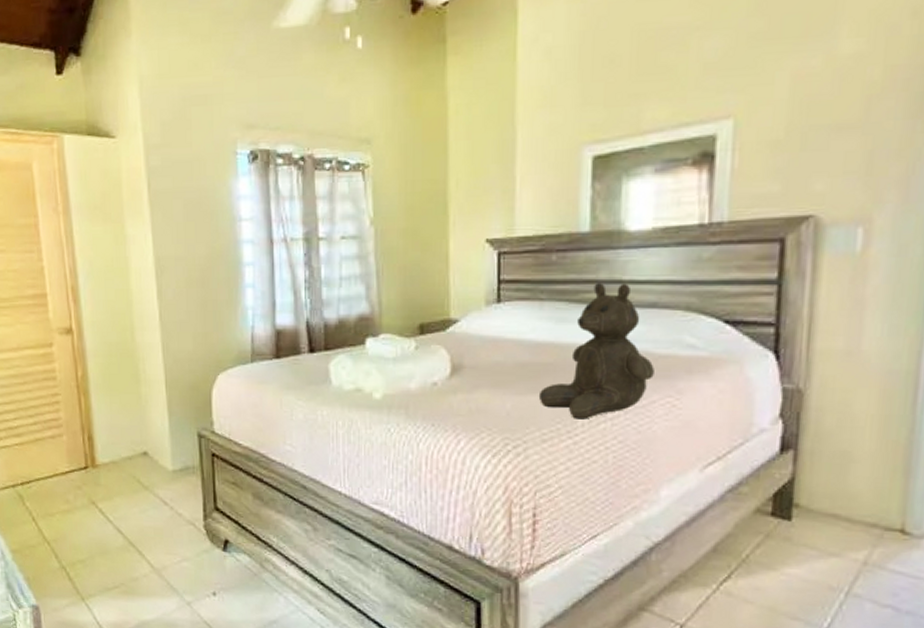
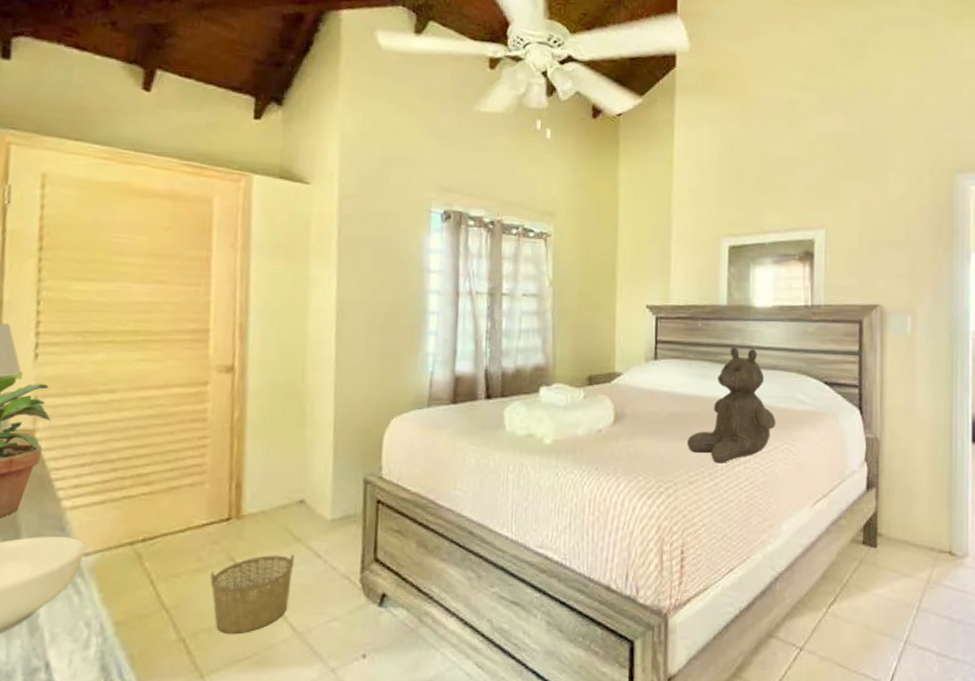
basket: none [78,500,146,567] -> present [210,554,295,634]

